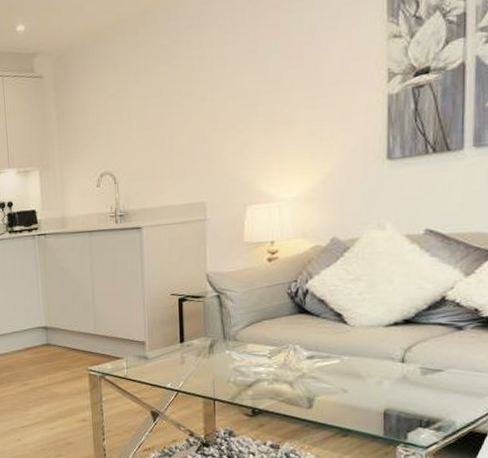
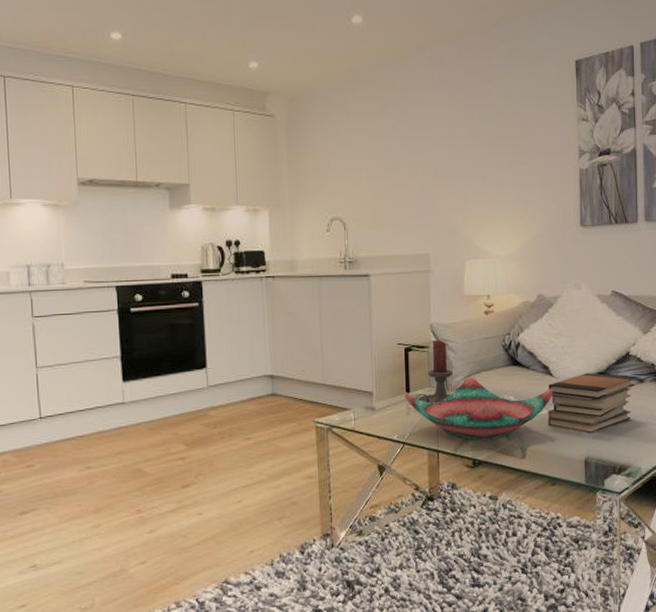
decorative bowl: none [179,326,347,390] -> present [405,377,553,441]
candle holder: none [189,289,231,353] -> present [414,340,453,404]
book stack: none [339,320,452,385] -> present [547,373,635,434]

